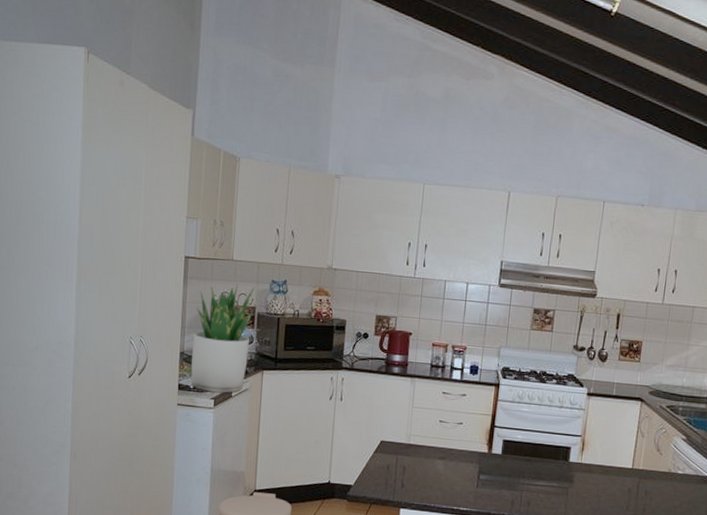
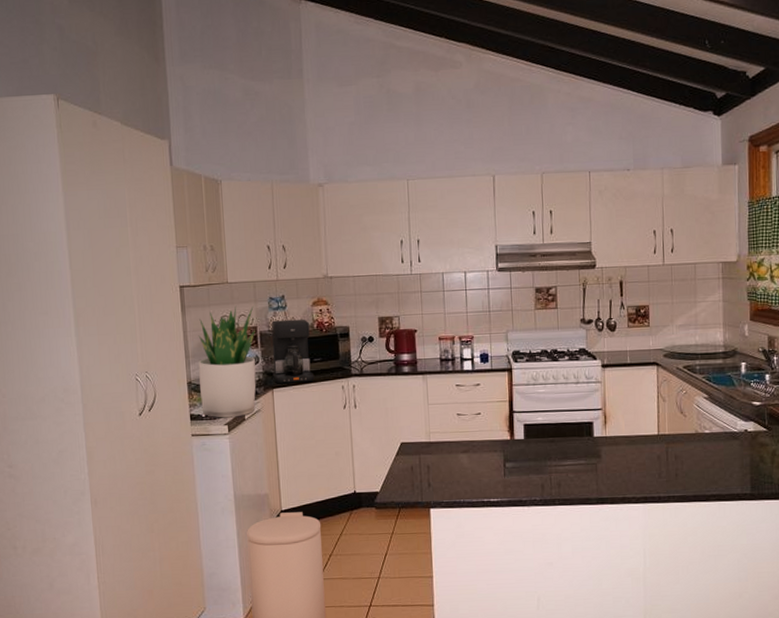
coffee maker: none [264,303,308,369] -> present [272,319,315,384]

